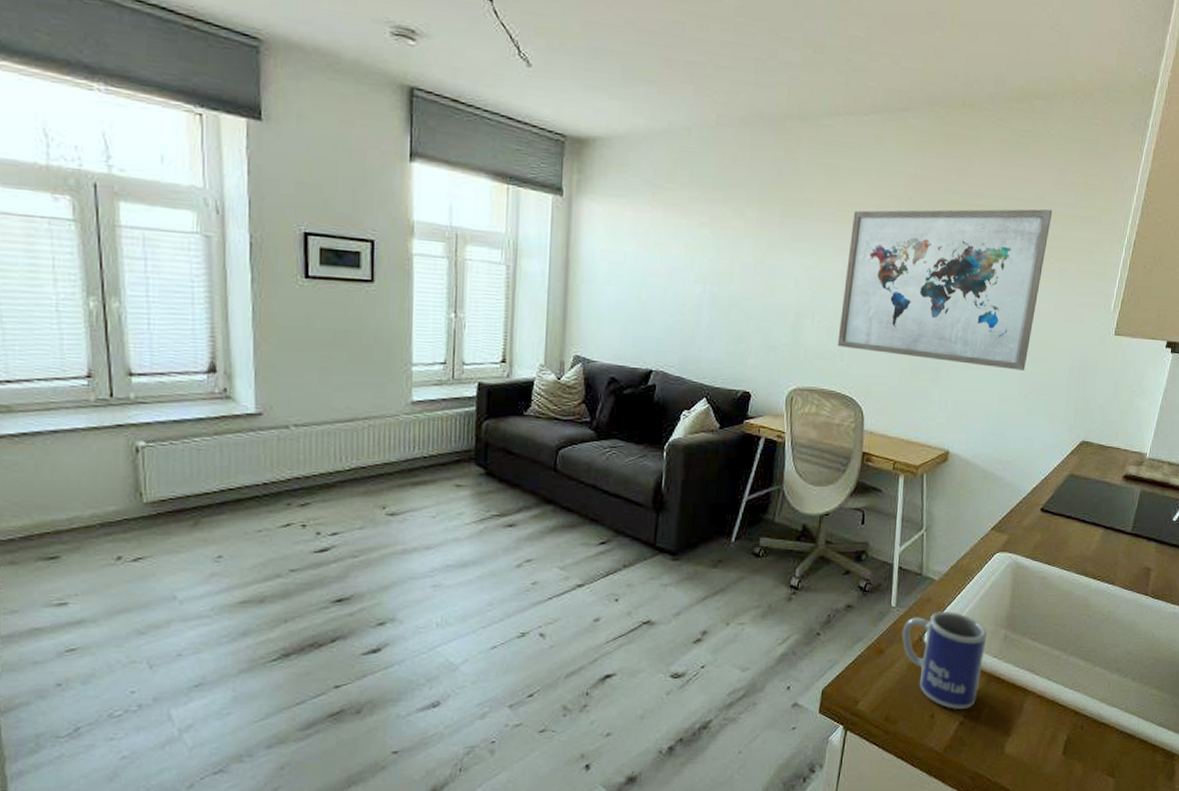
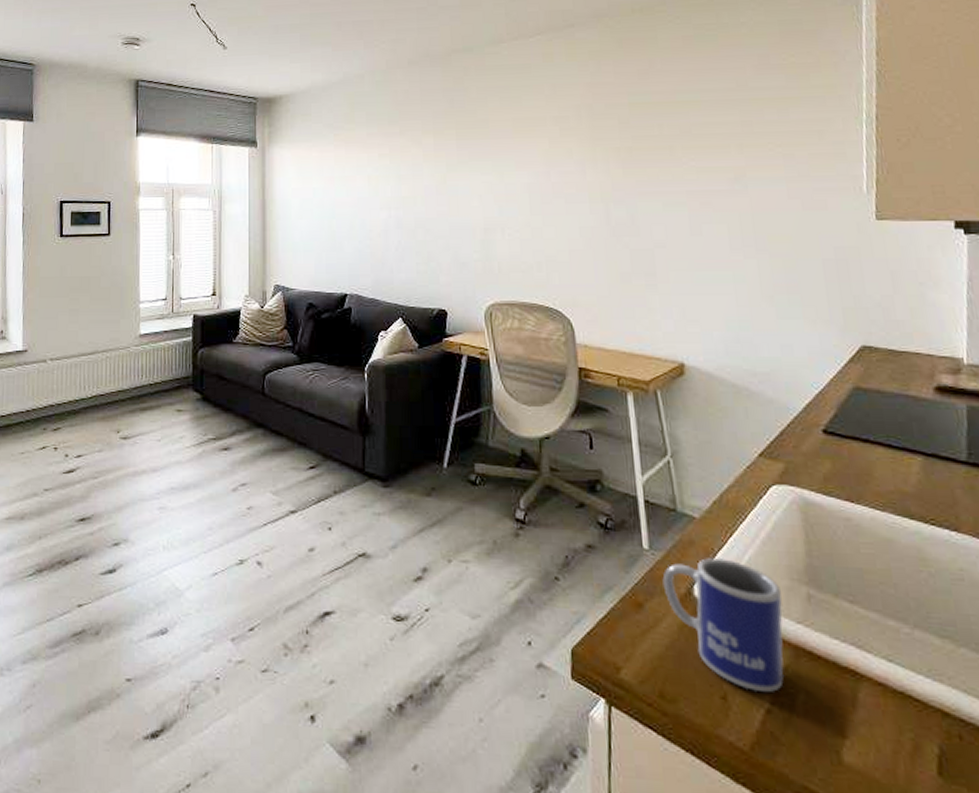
wall art: present [837,209,1053,370] -> none [531,95,764,268]

